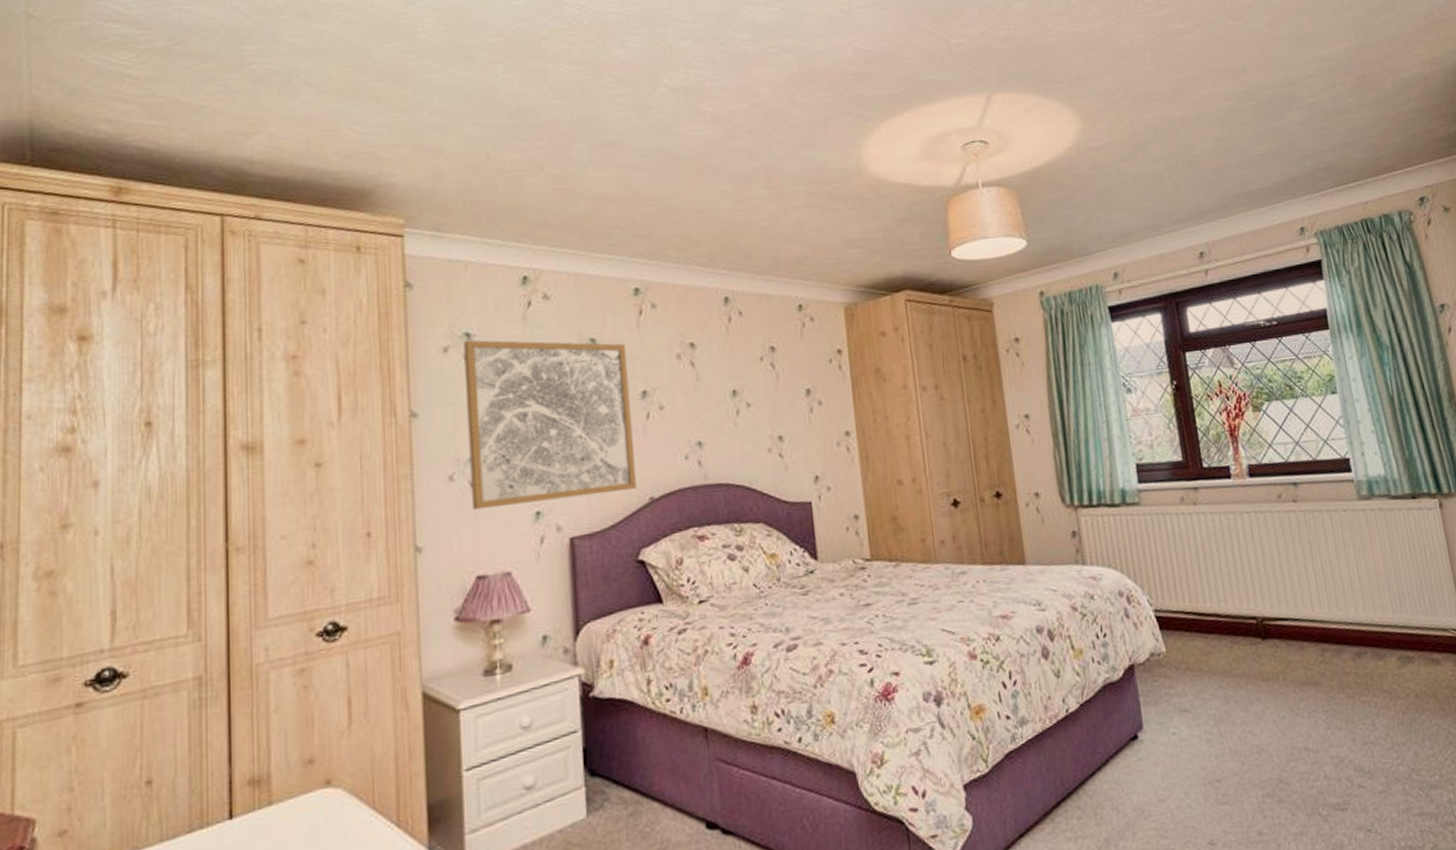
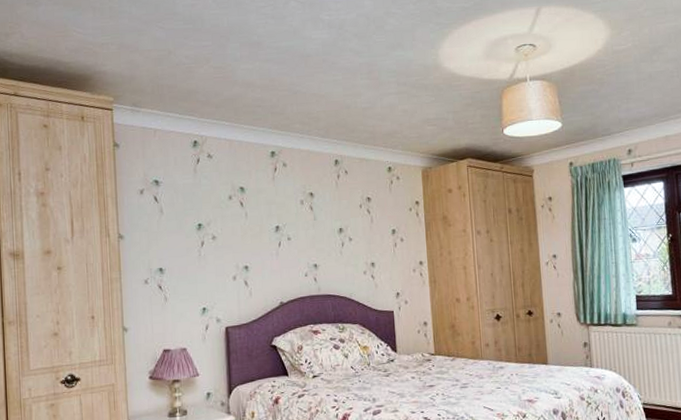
wall art: present [464,339,636,511] -> none [154,185,271,305]

